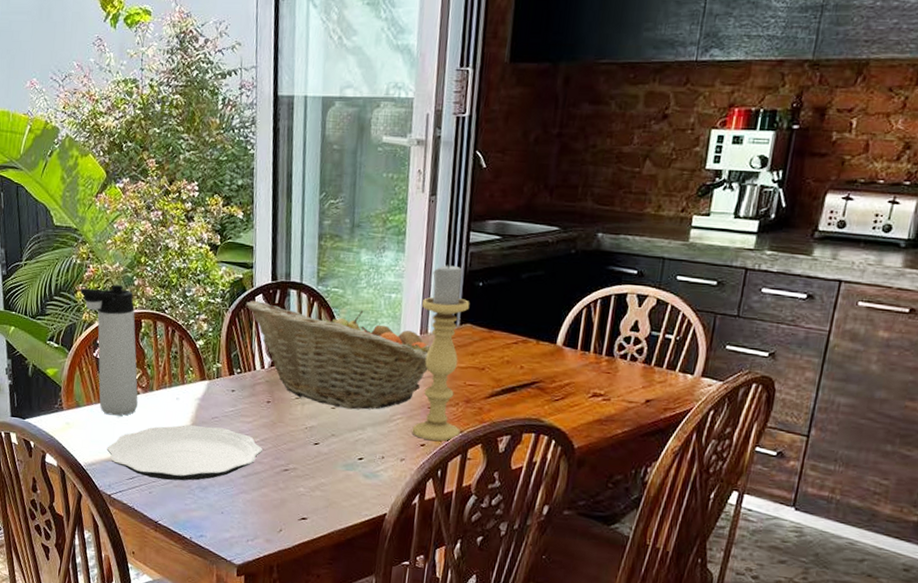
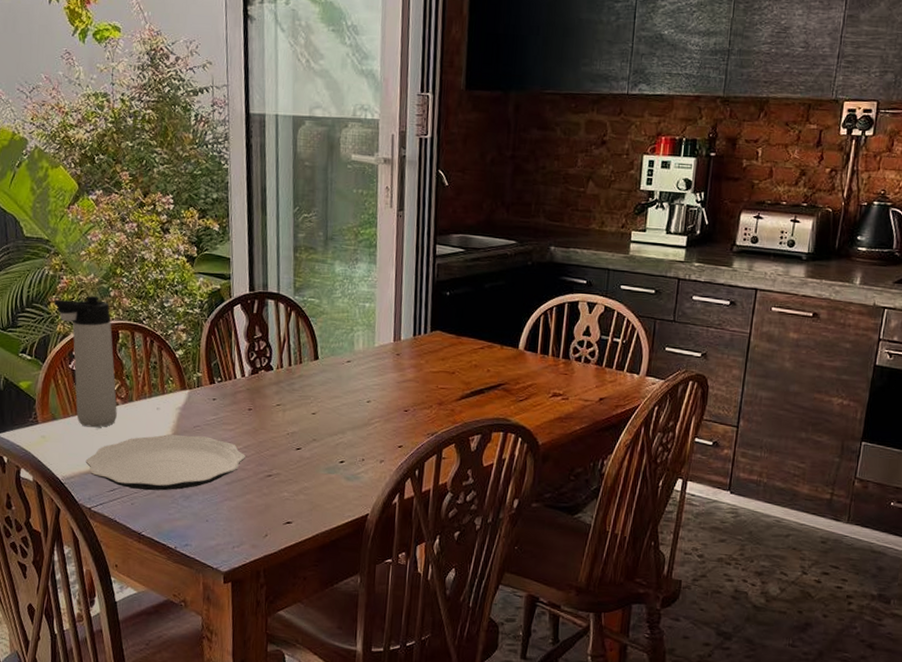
fruit basket: present [246,300,431,410] -> none [224,310,404,415]
candle holder: present [412,262,470,441] -> none [389,273,439,442]

